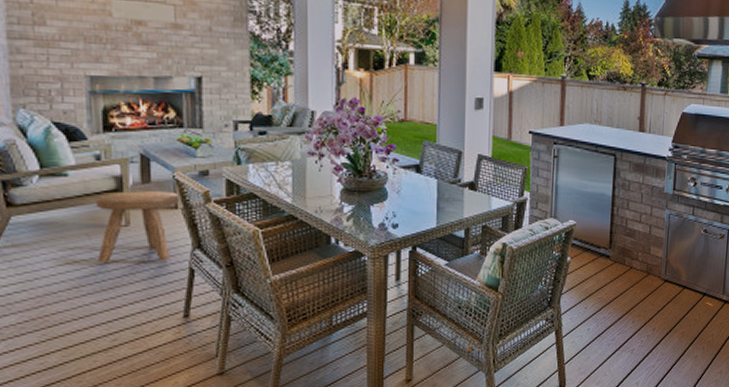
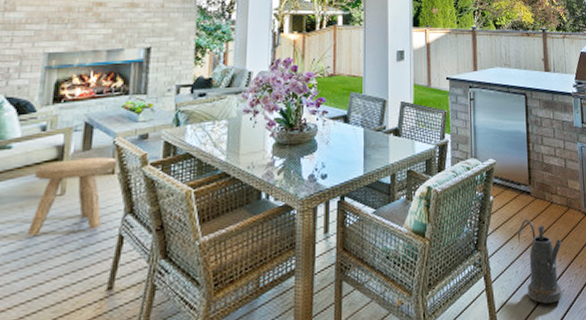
watering can: none [592,282,637,360] -> present [517,219,562,304]

